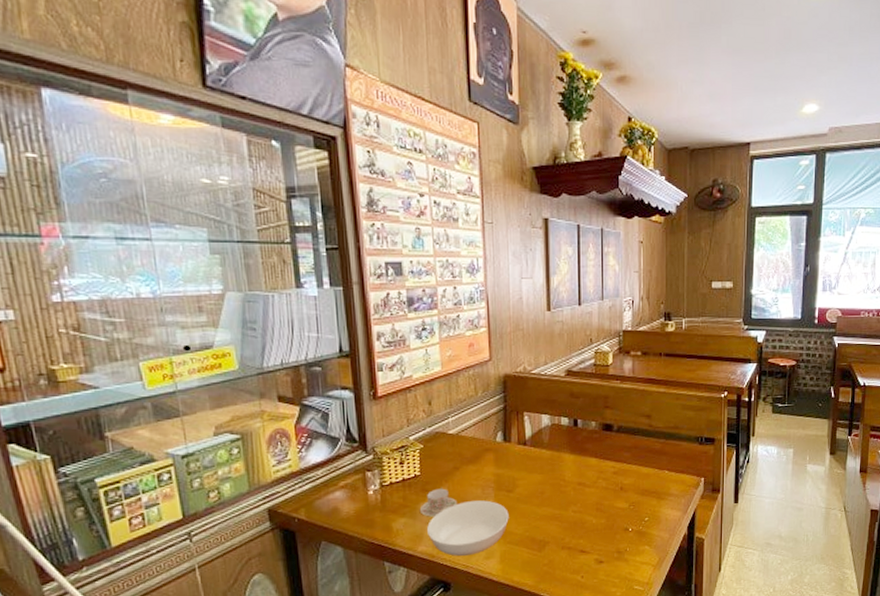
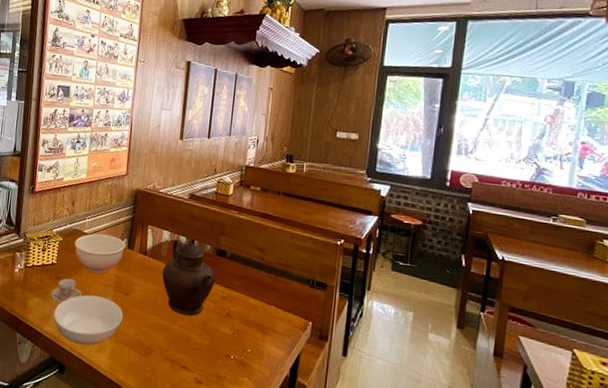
soup bowl: none [439,431,501,477] -> present [74,233,126,274]
teapot: none [546,420,604,500] -> present [161,238,215,316]

